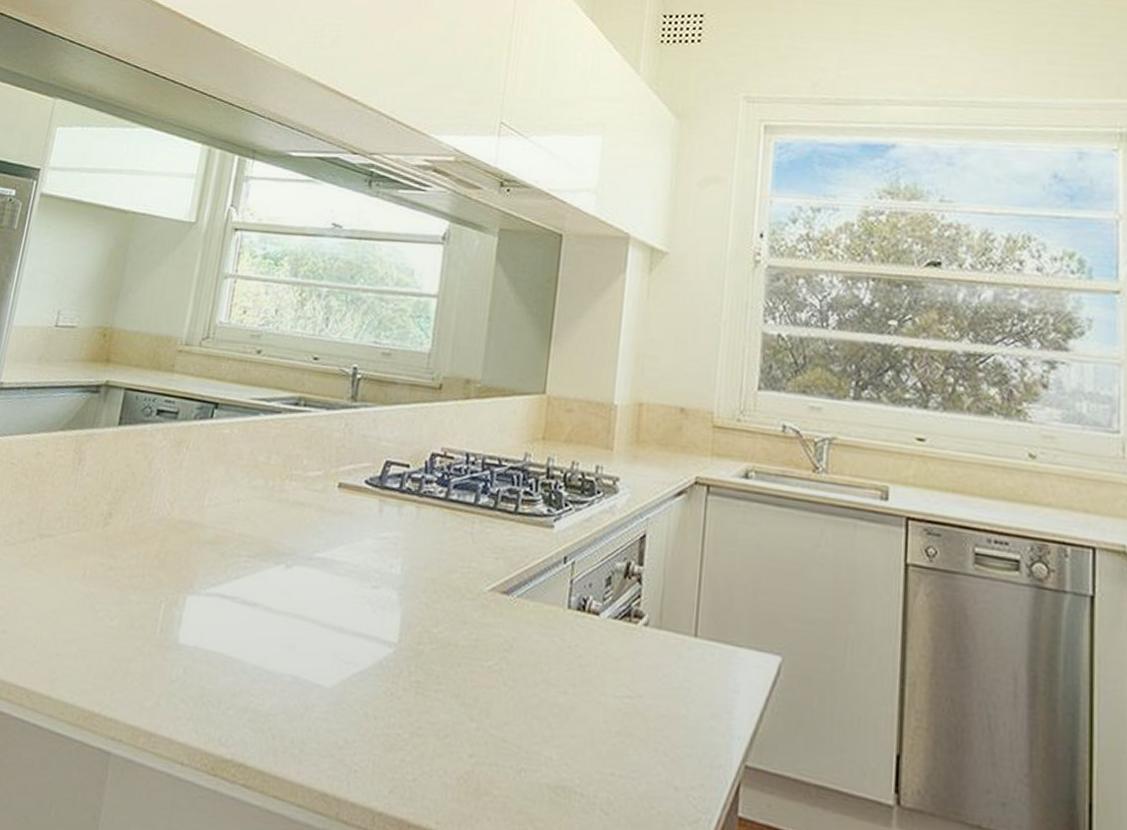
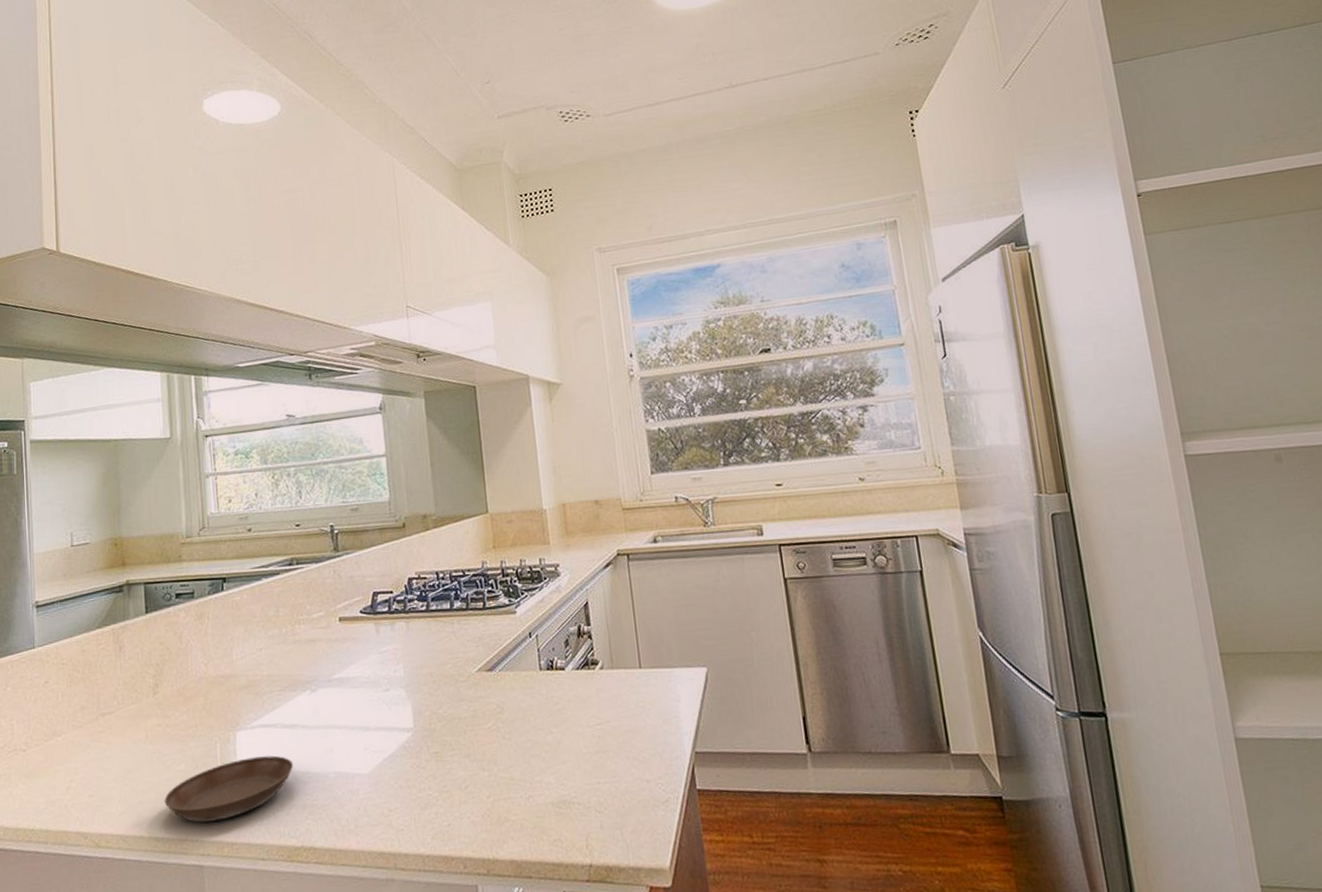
saucer: none [84,630,245,702] -> present [164,755,294,823]

